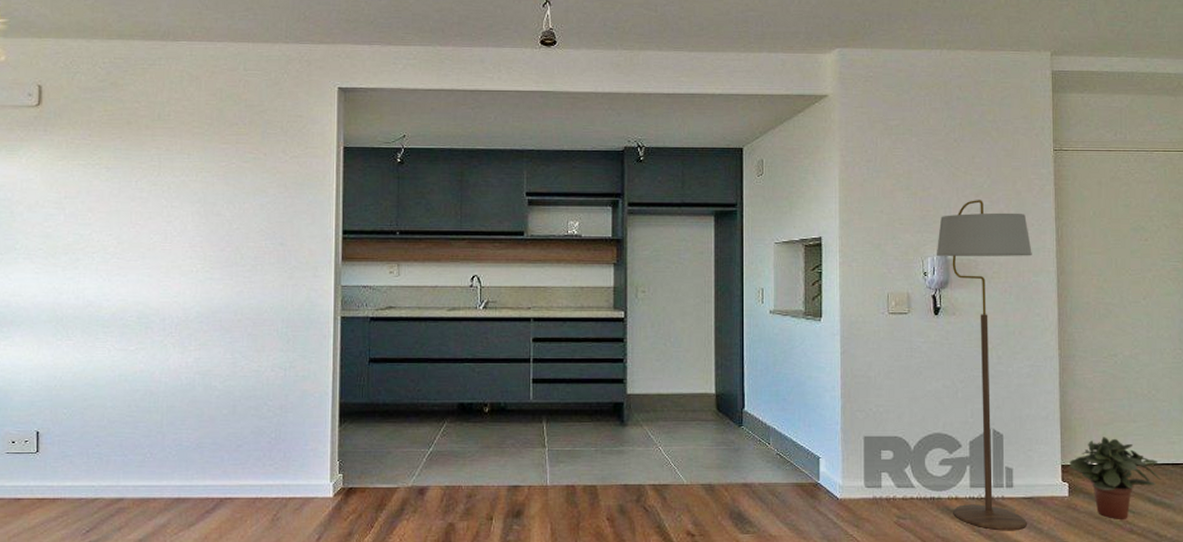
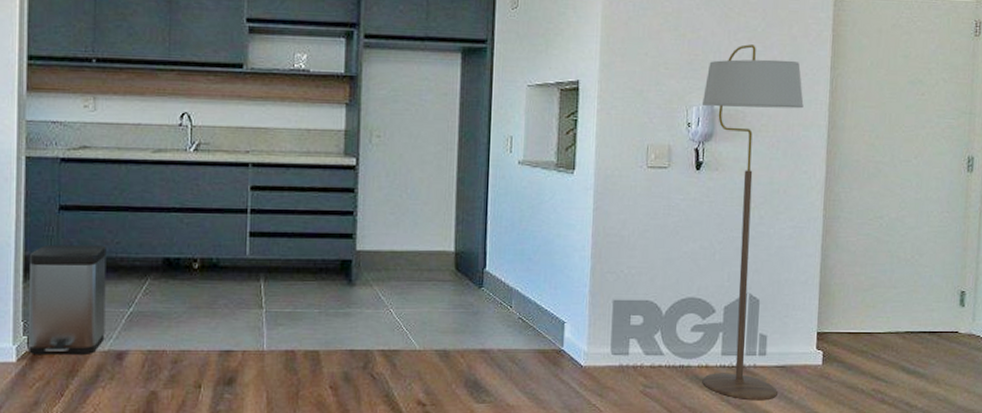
pedal bin: none [343,393,409,490] -> present [28,244,107,354]
potted plant: present [1068,437,1161,519] -> none [824,303,917,389]

